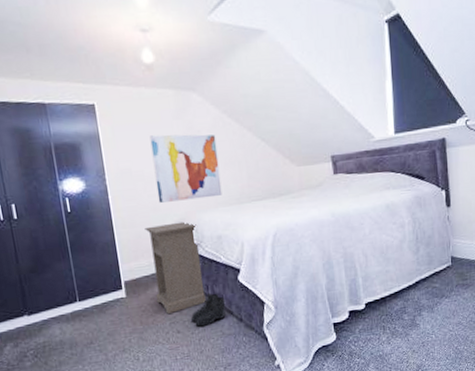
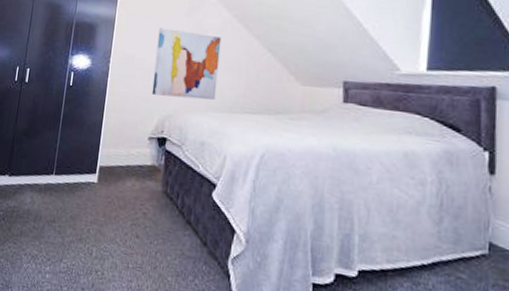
nightstand: present [145,221,206,315] -> none [124,116,183,214]
boots: present [190,292,226,327] -> none [152,201,194,239]

